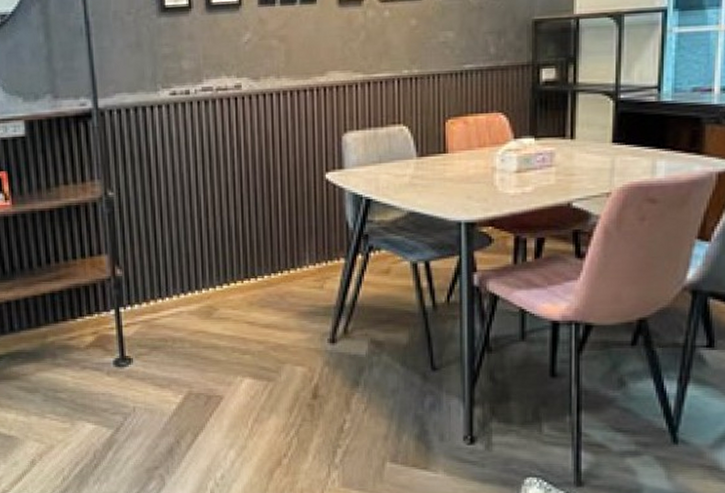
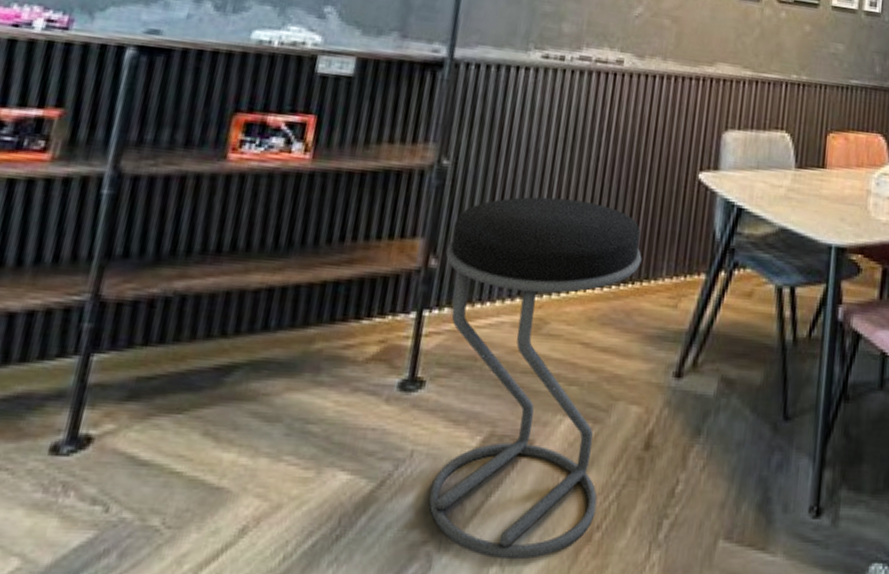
stool: none [126,210,286,478] -> present [428,197,642,560]

